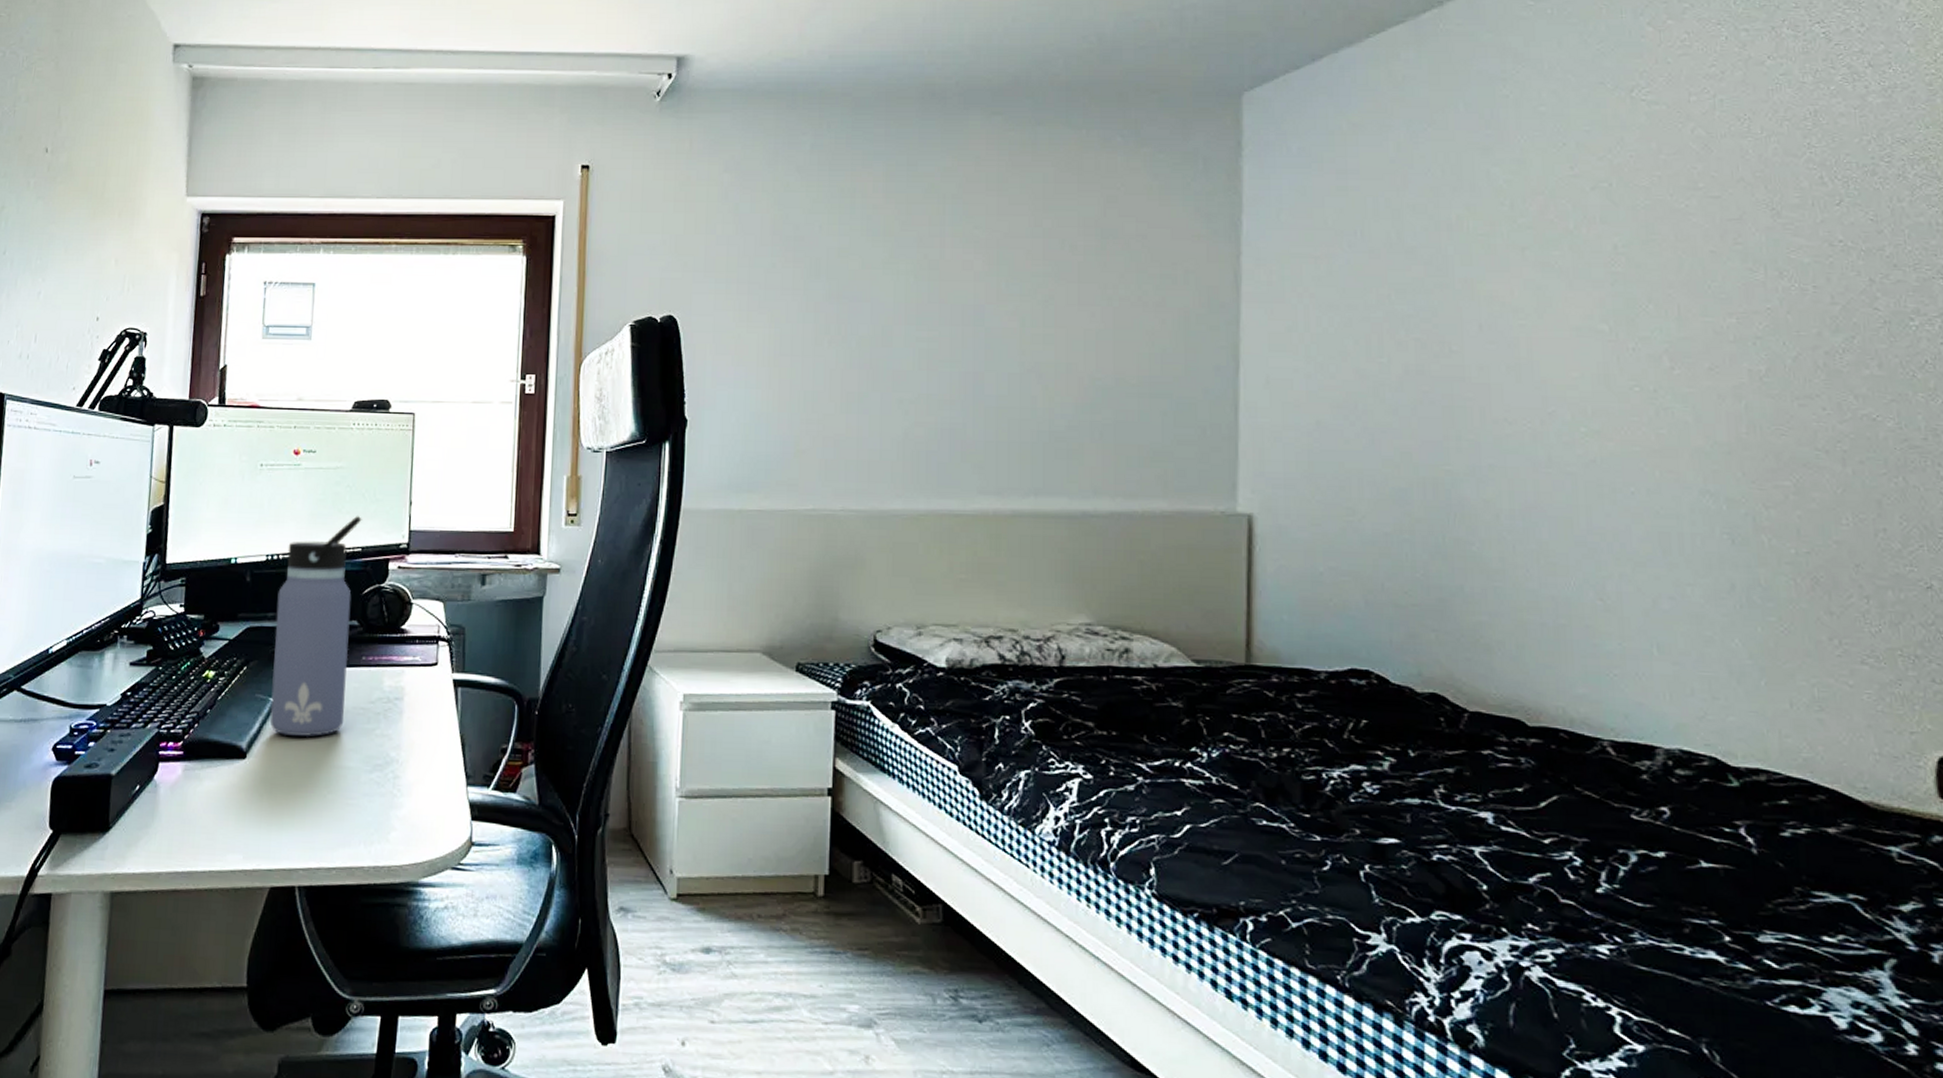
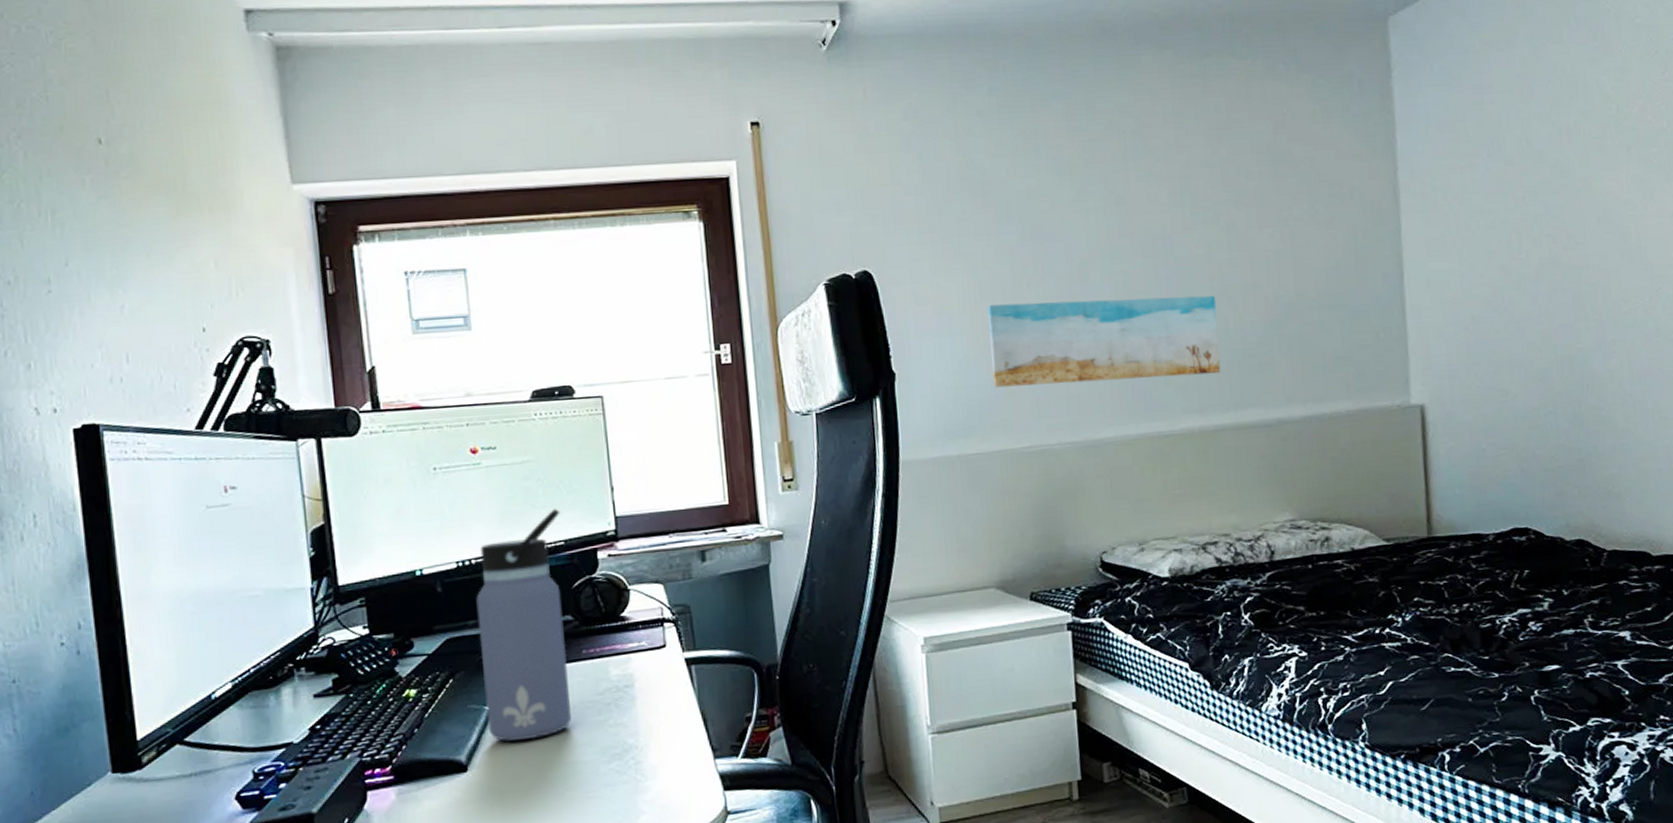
wall art: none [784,361,1025,454] -> present [988,295,1221,388]

